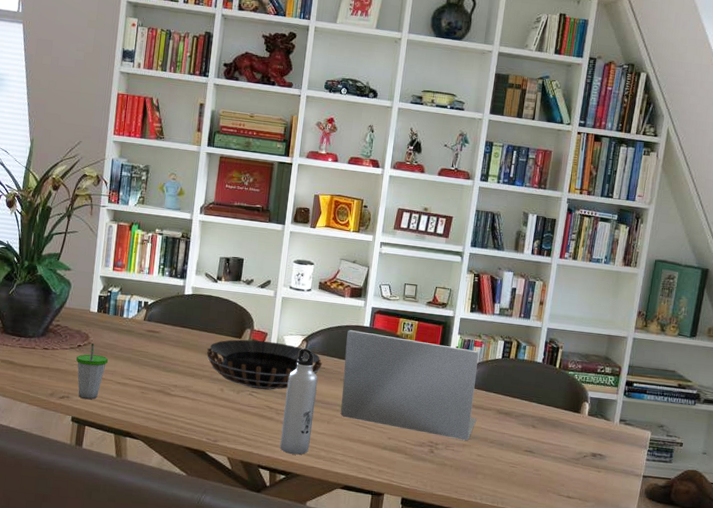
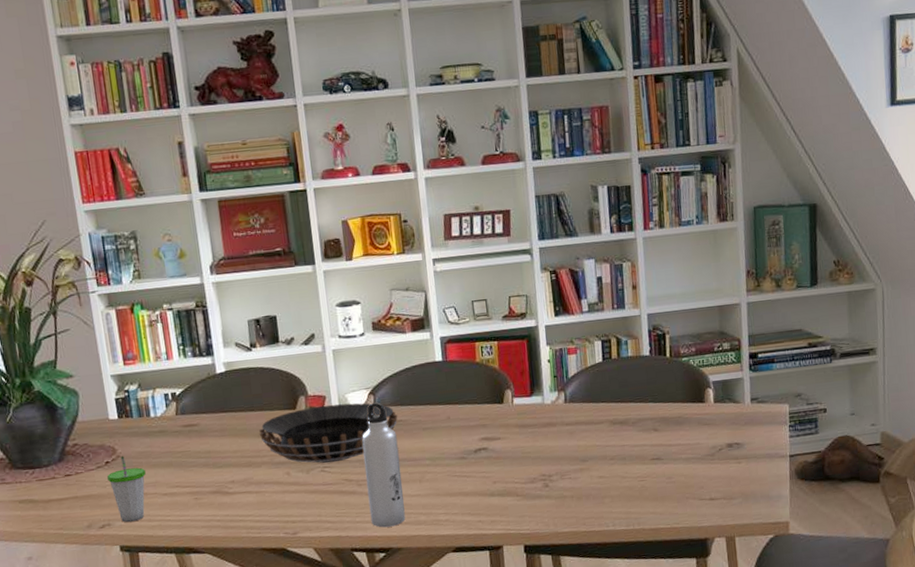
laptop: present [340,330,479,441] -> none [418,359,589,472]

